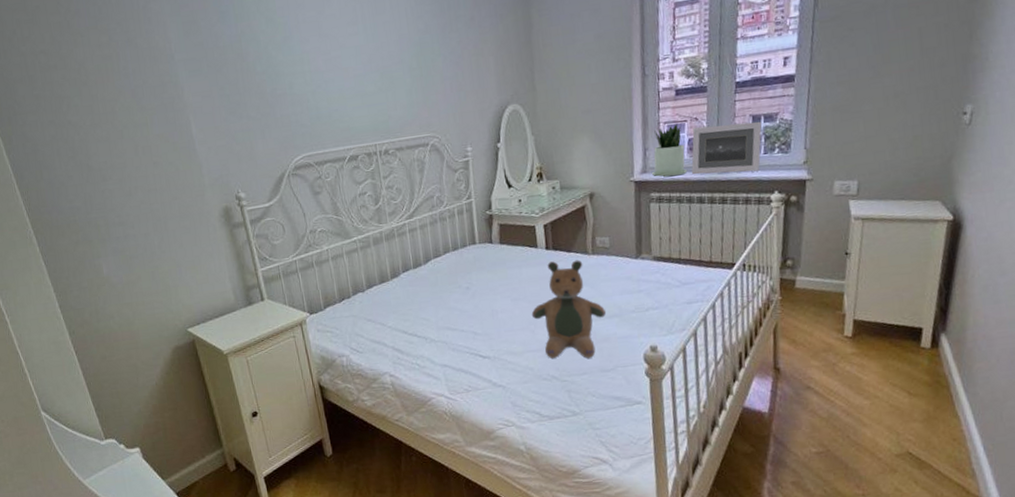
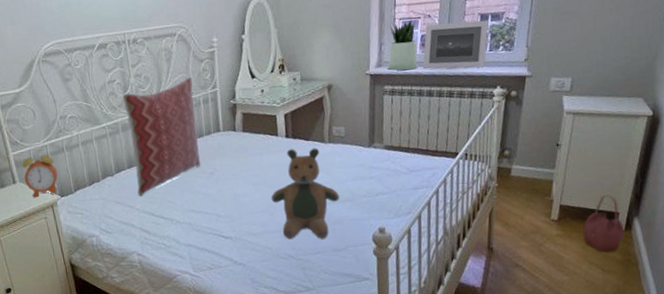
alarm clock: none [270,265,308,315] -> present [22,149,58,197]
pillow: none [373,188,457,313] -> present [122,77,201,197]
handbag: none [881,308,931,373] -> present [583,195,625,252]

